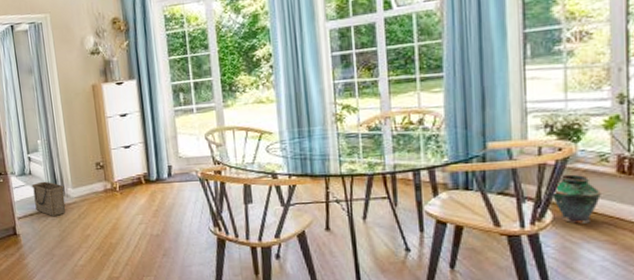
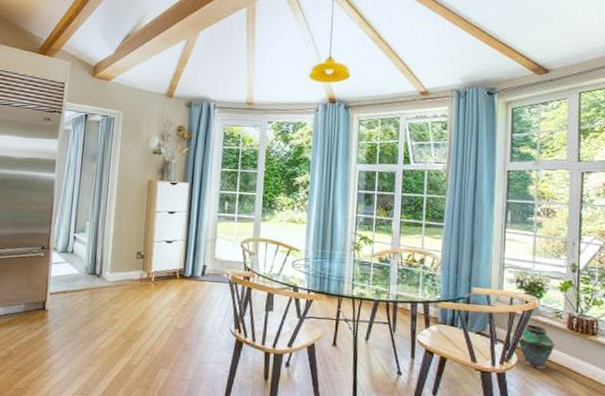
basket: present [31,181,66,216] -> none [70,261,103,297]

